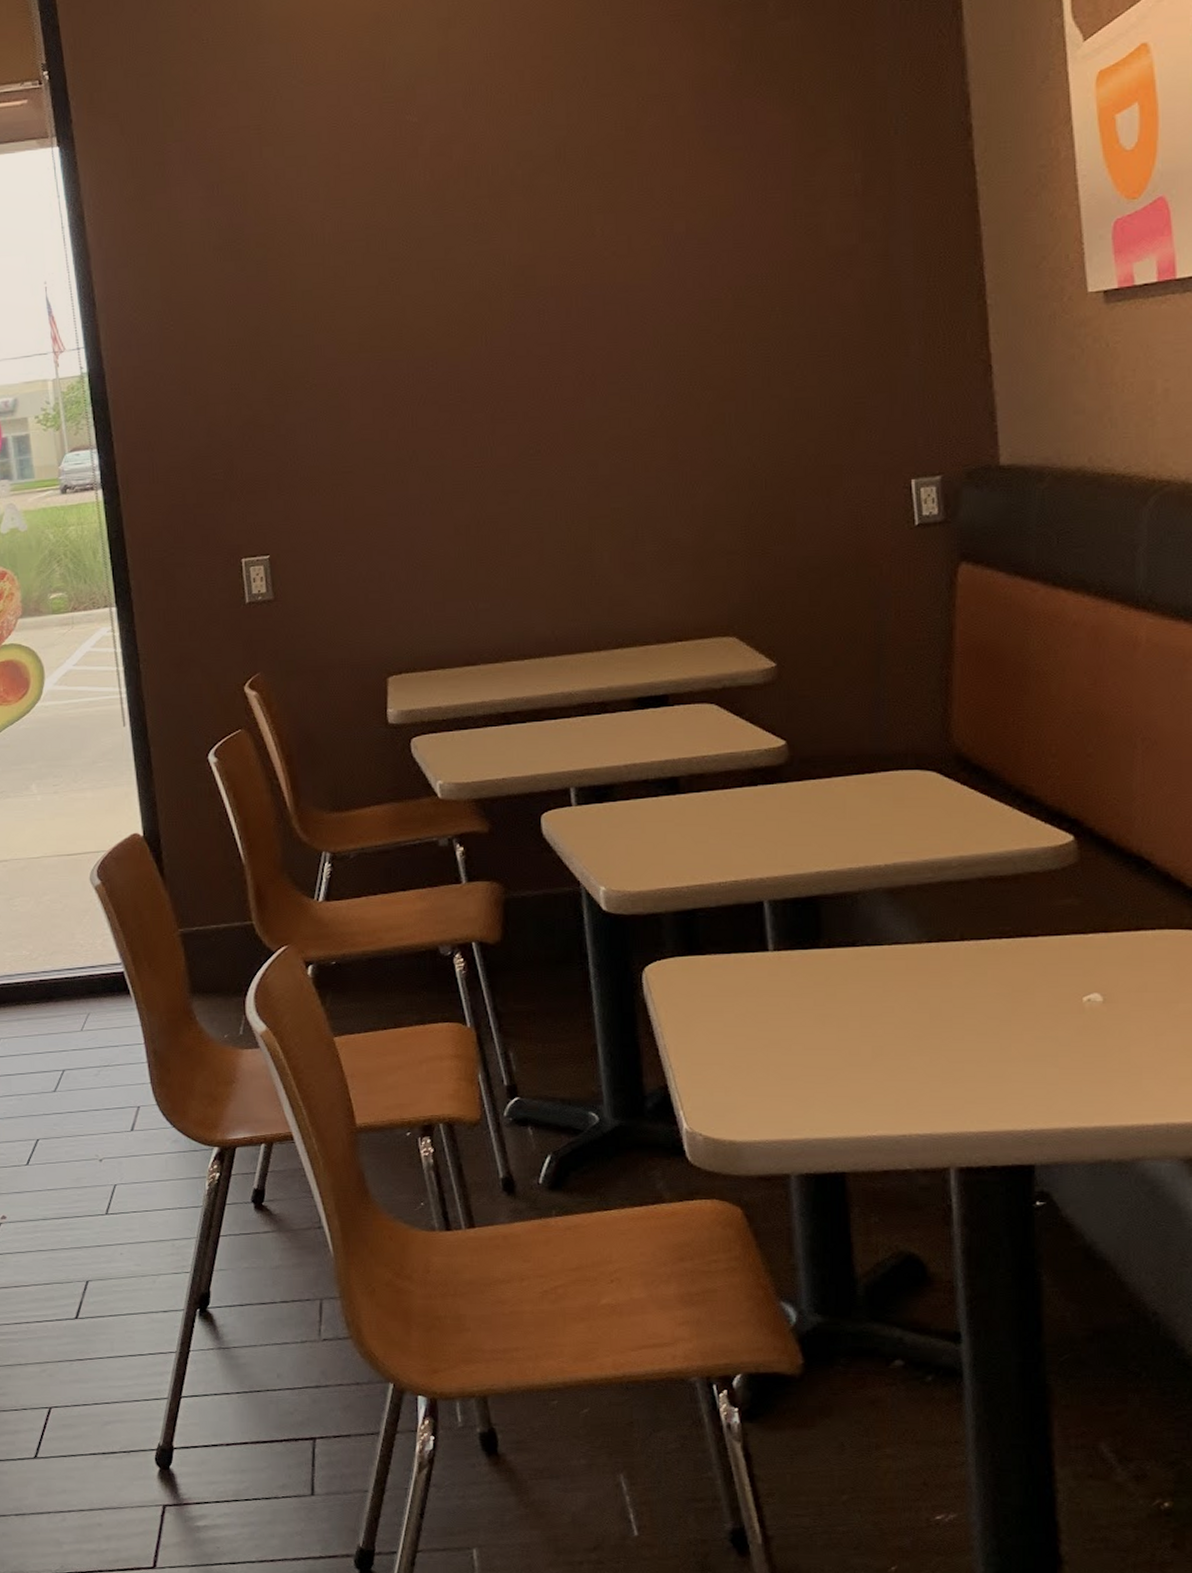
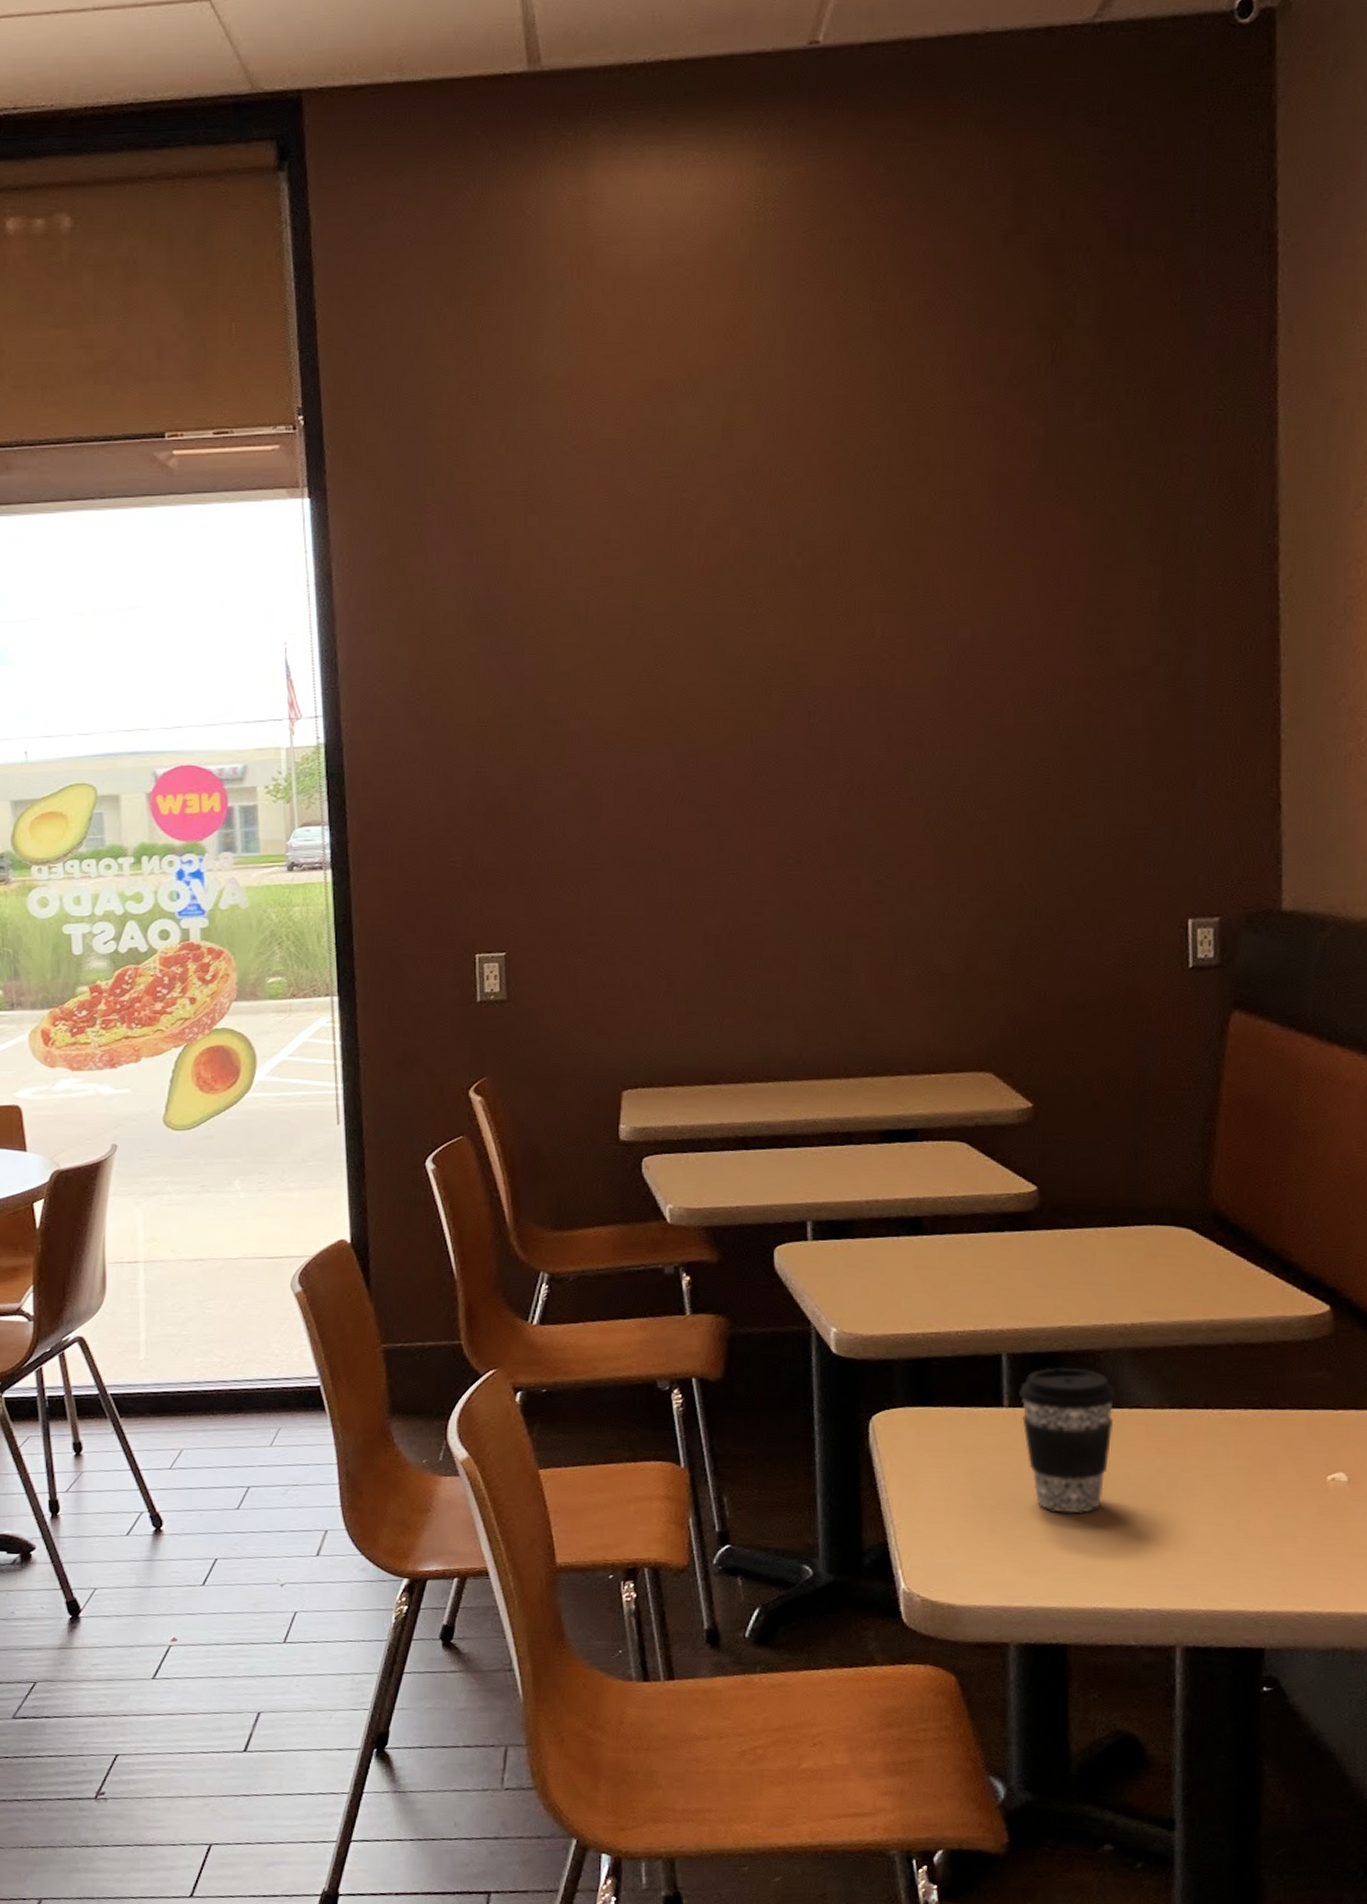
coffee cup: none [783,909,875,1048] -> present [1019,1366,1116,1514]

